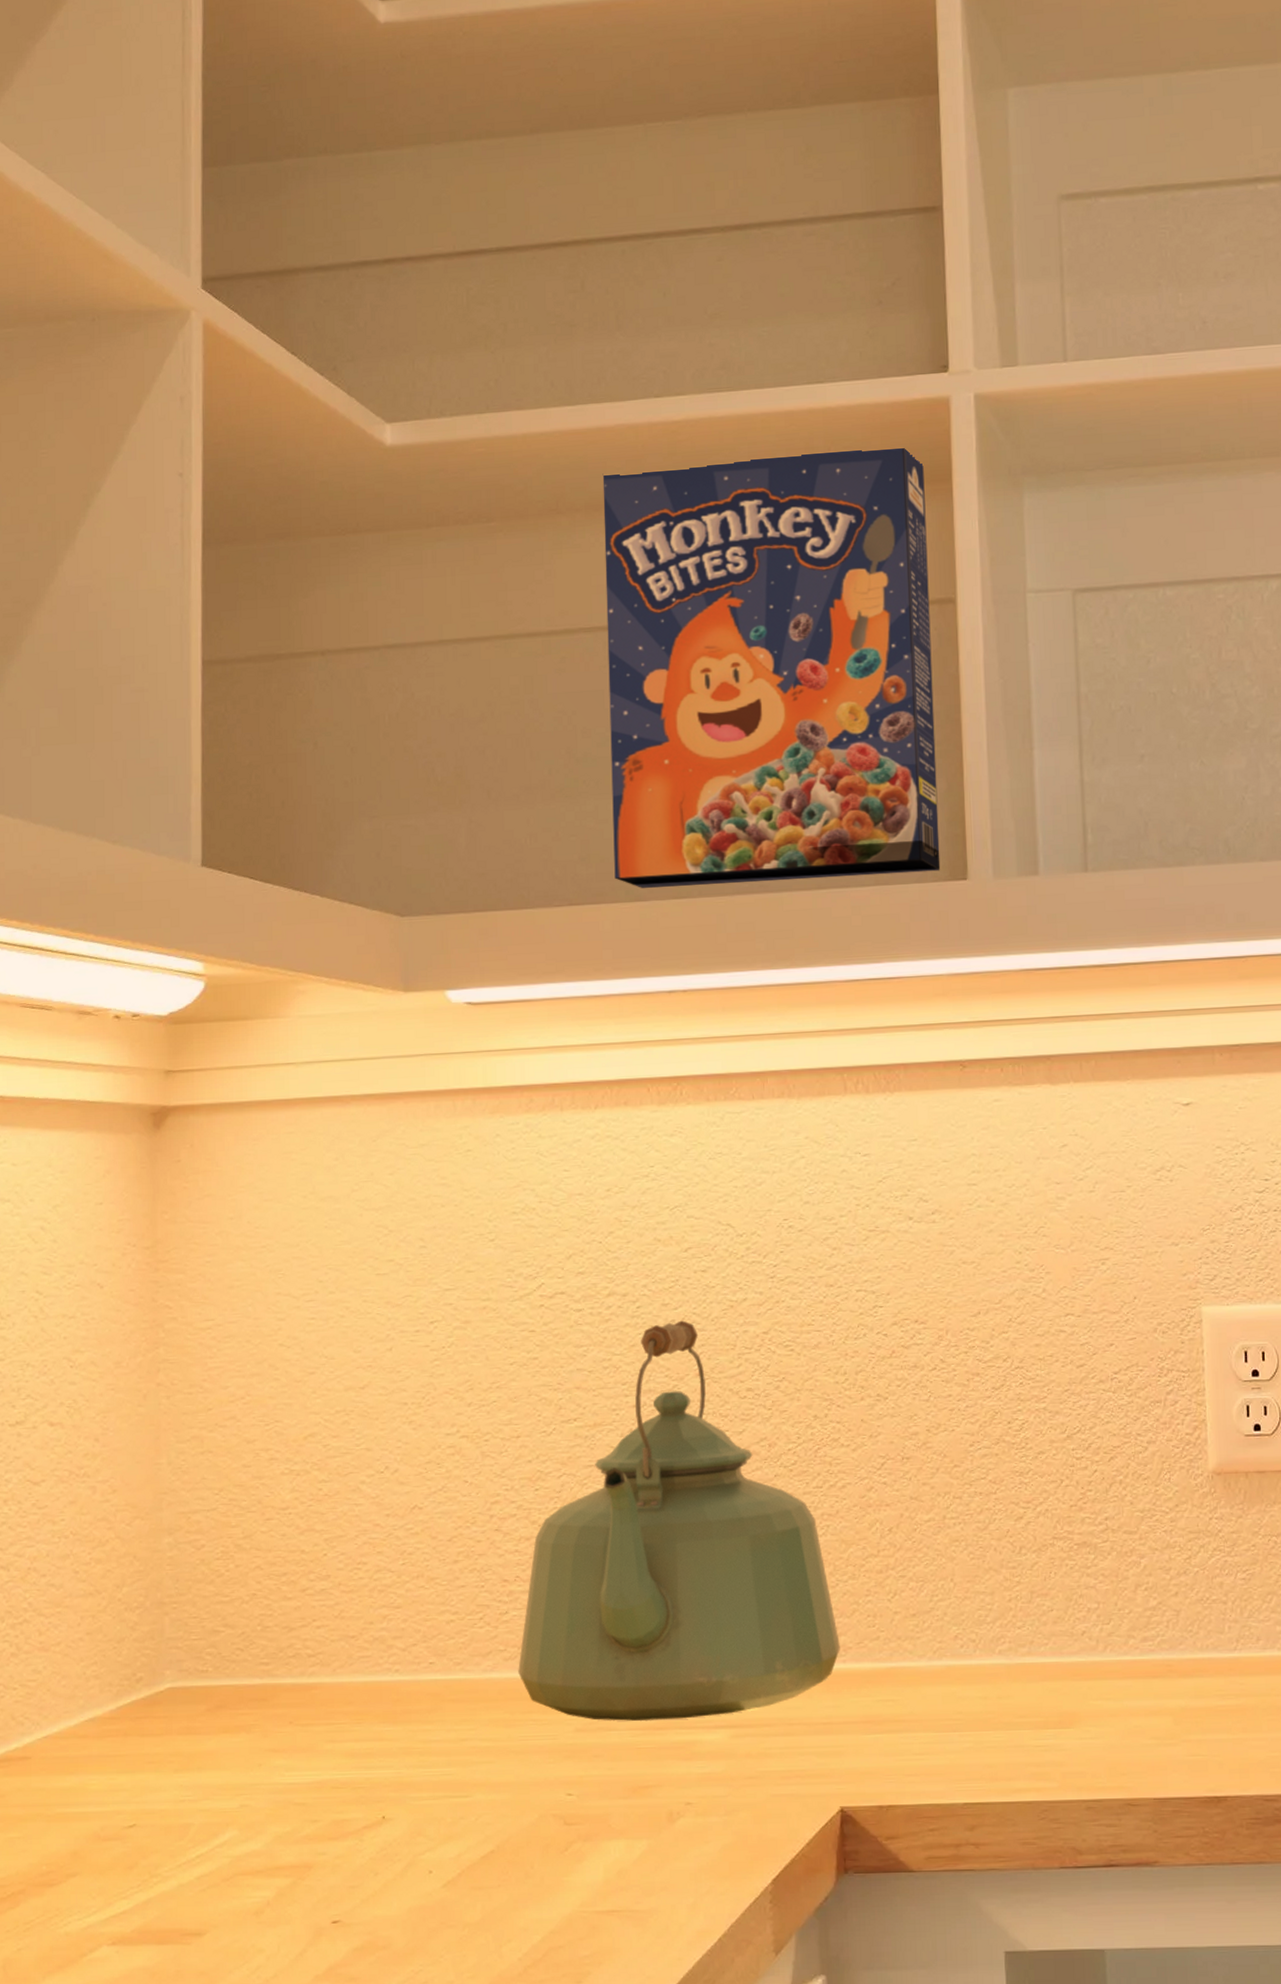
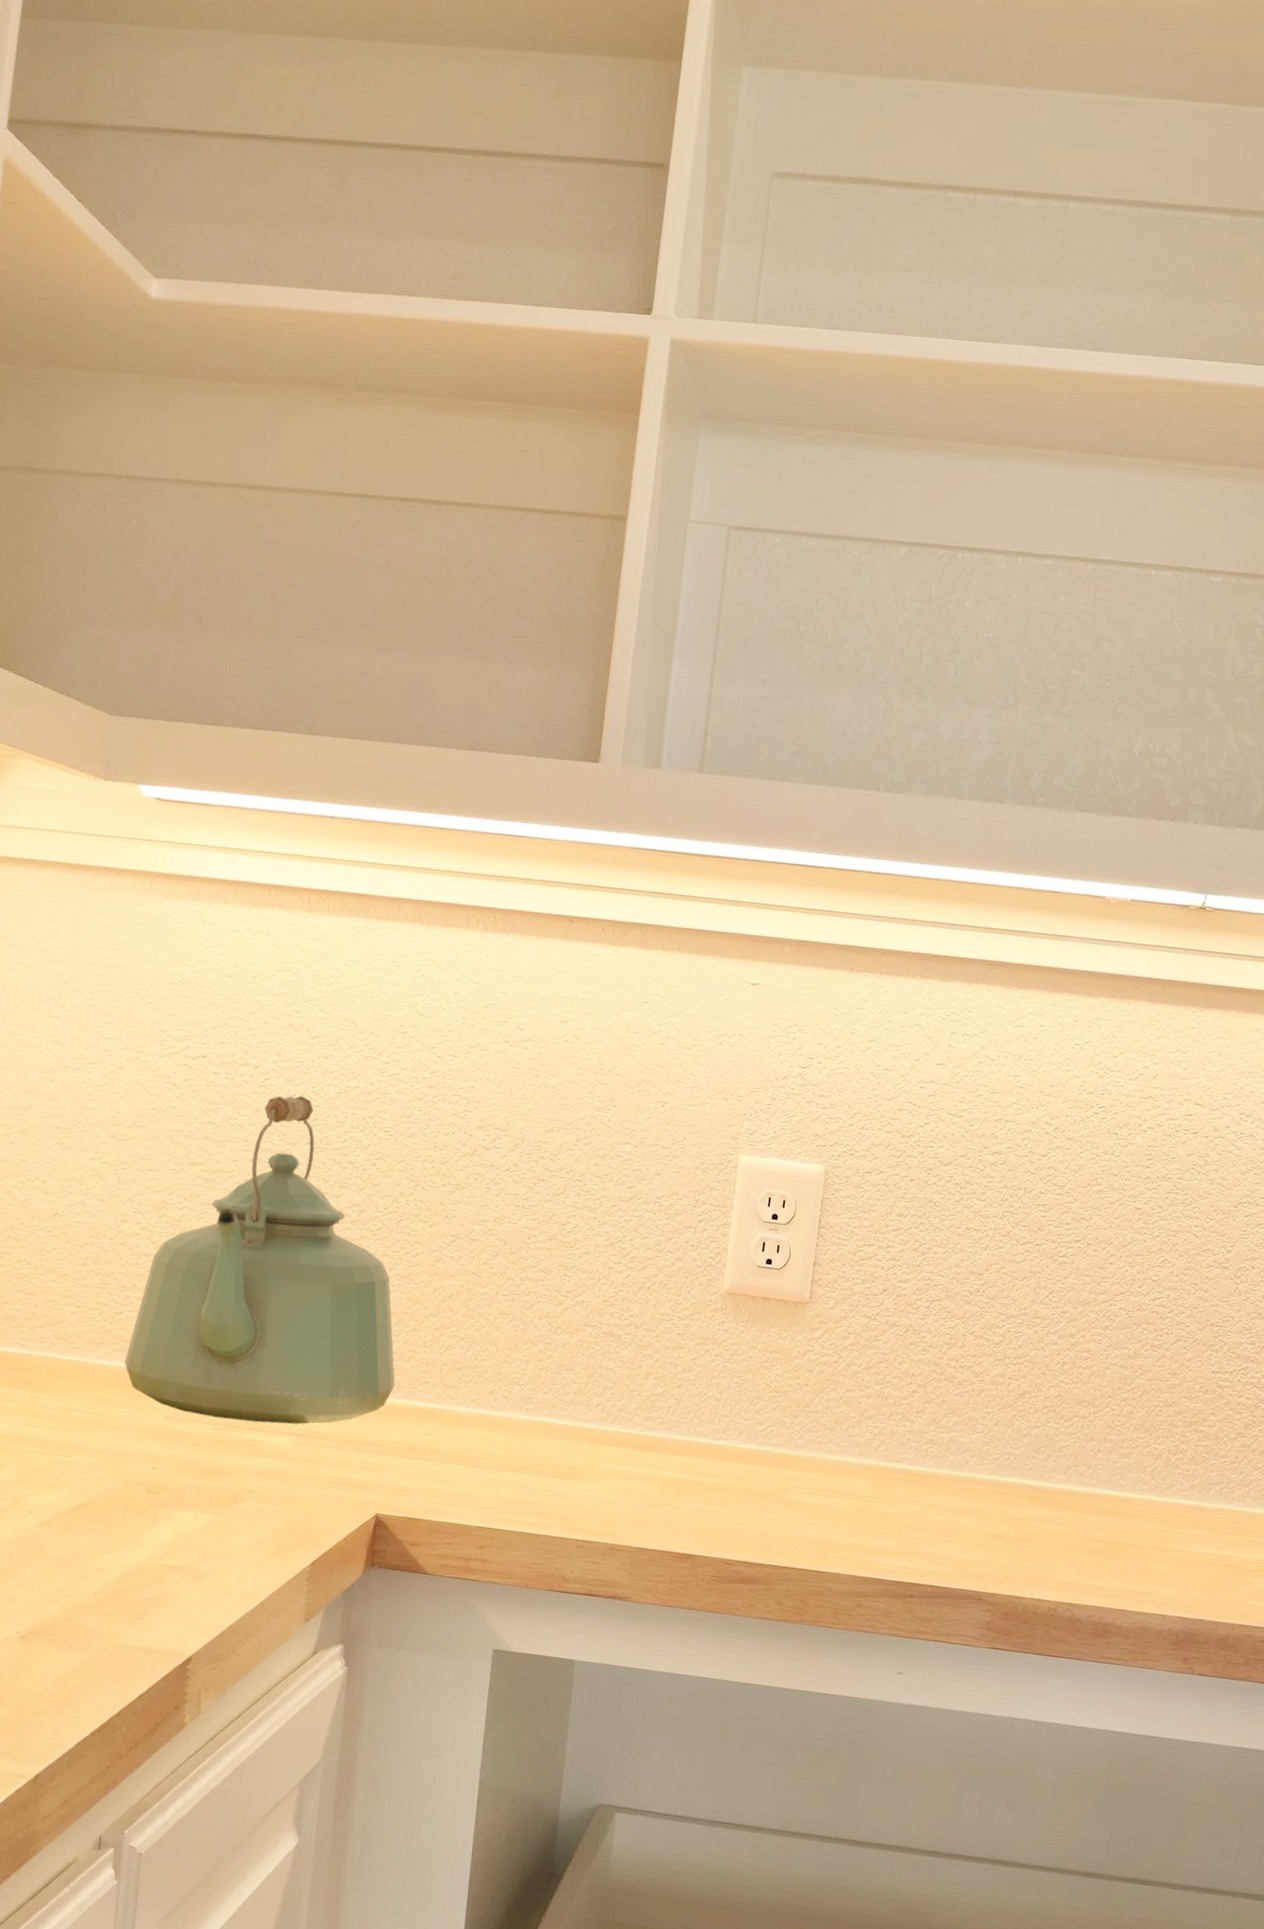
cereal box: present [602,448,941,889] -> none [298,355,617,752]

